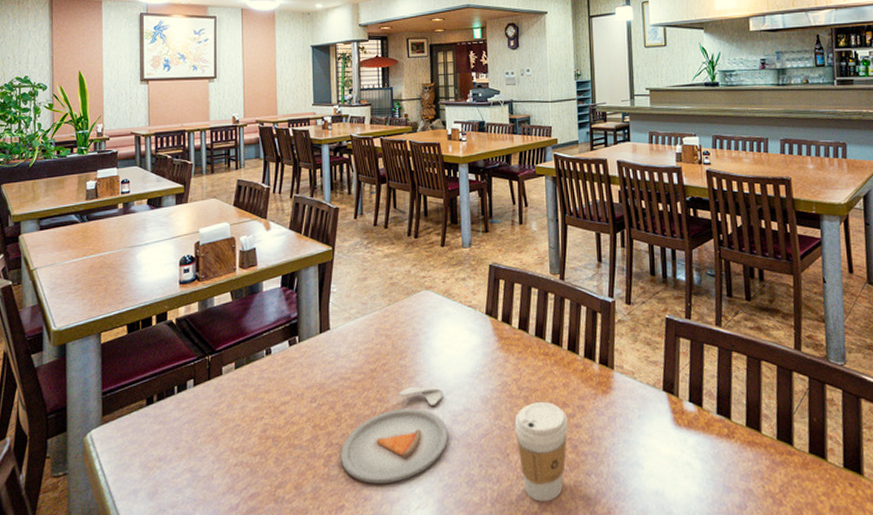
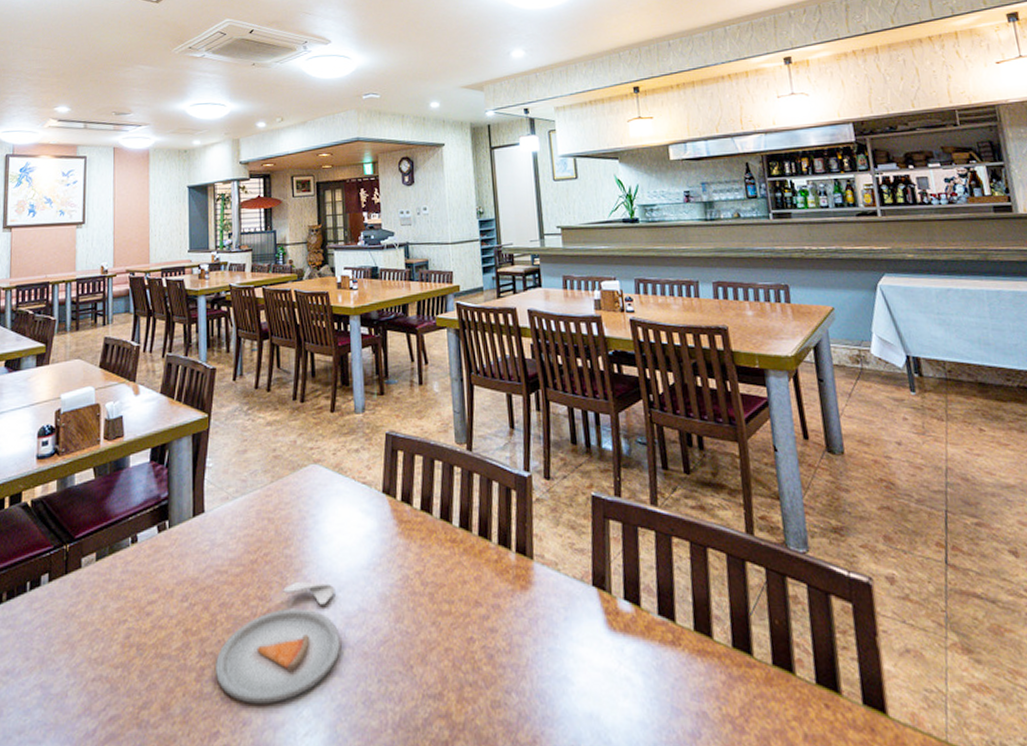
coffee cup: present [514,401,568,502] -> none [418,599,482,728]

